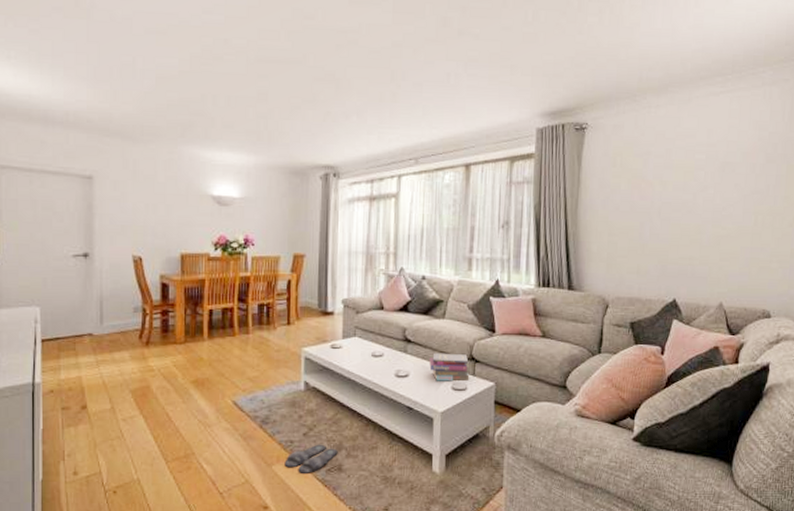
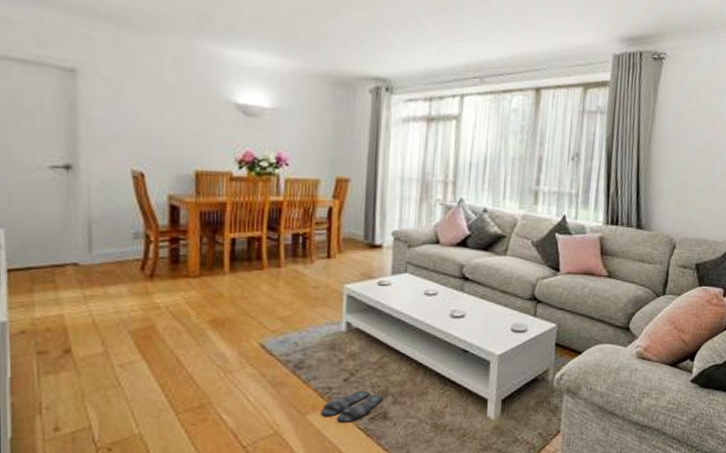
books: present [429,352,470,382] -> none [488,291,531,323]

